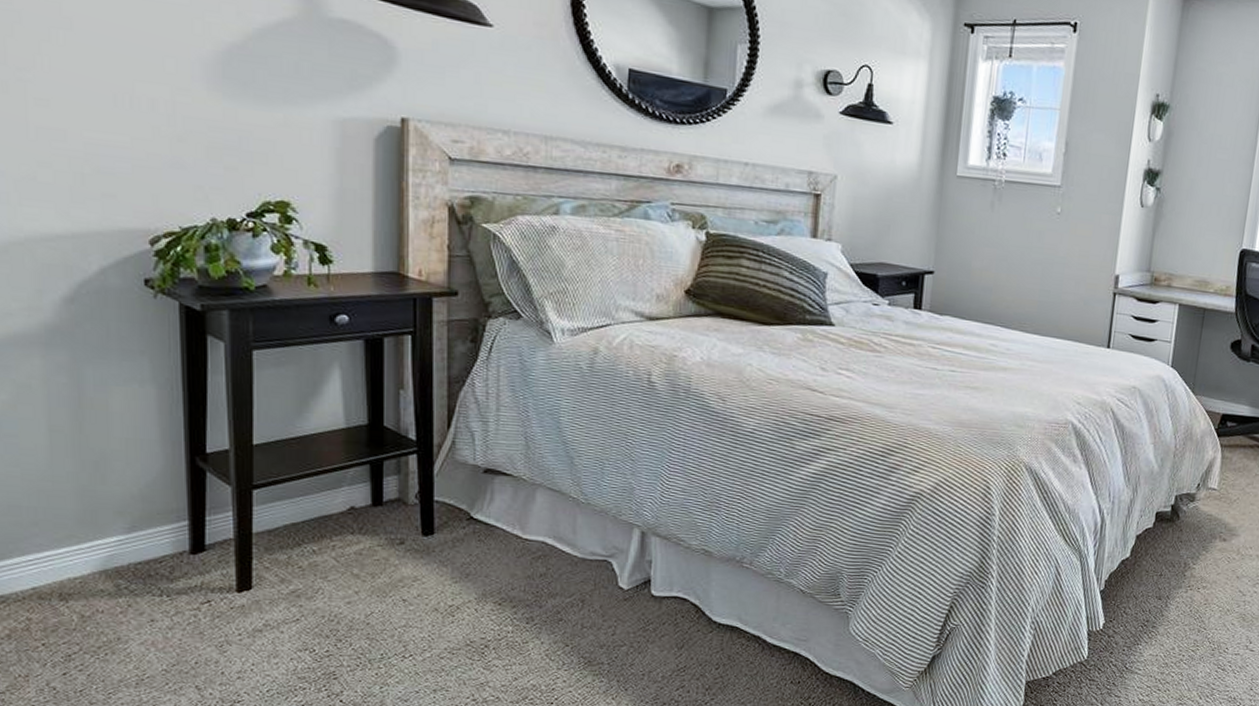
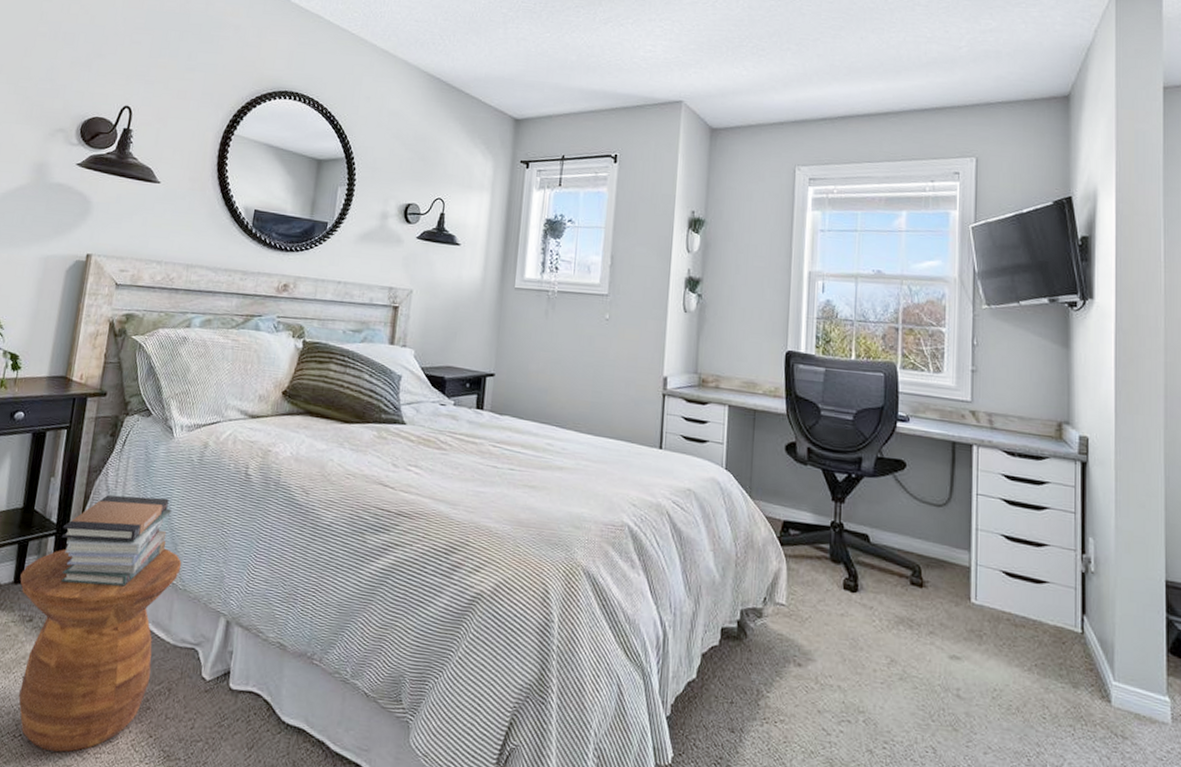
side table: none [380,463,580,667] -> present [18,548,181,752]
book stack: none [425,407,561,504] -> present [60,495,171,587]

